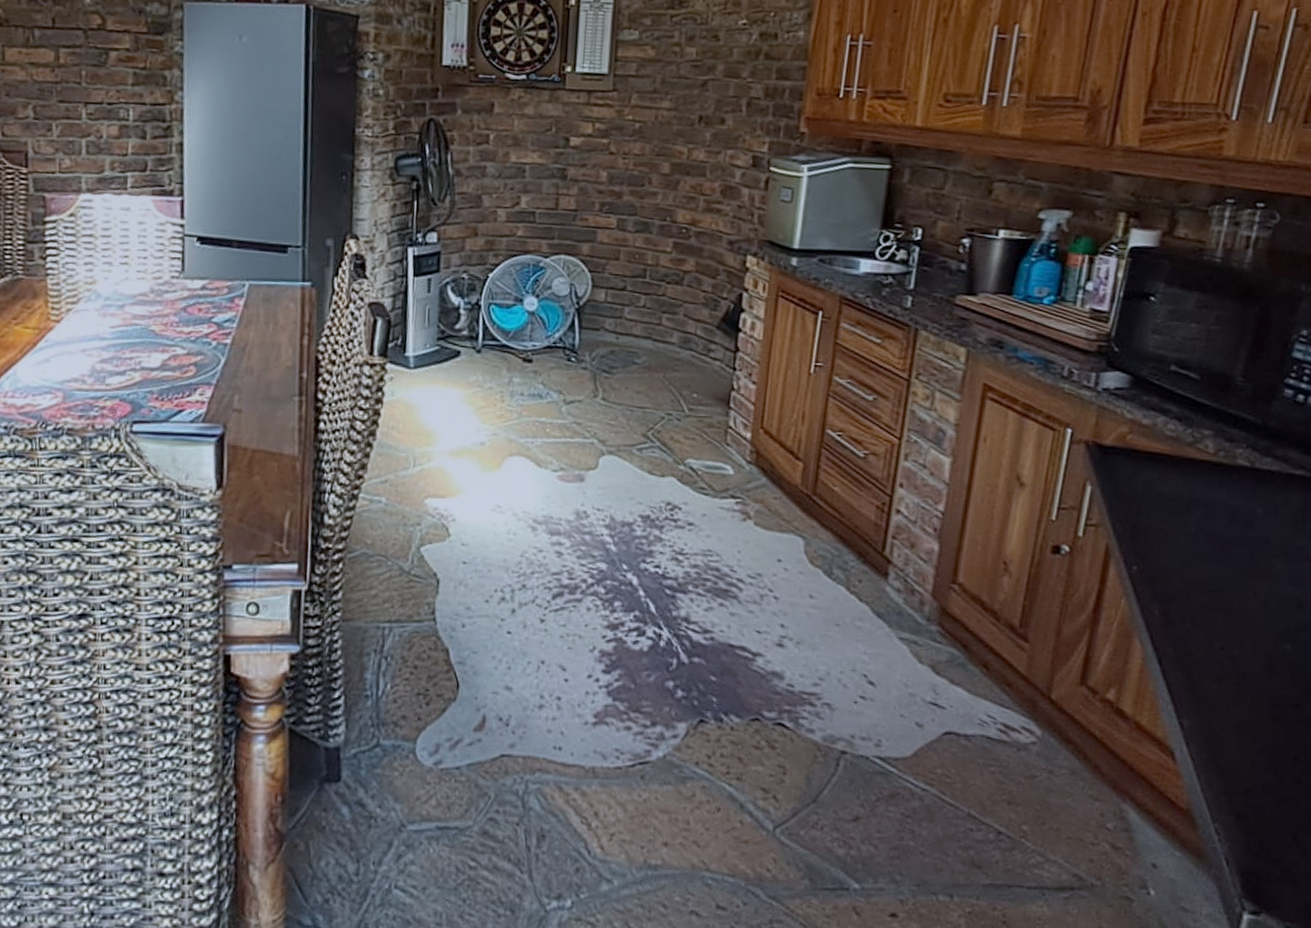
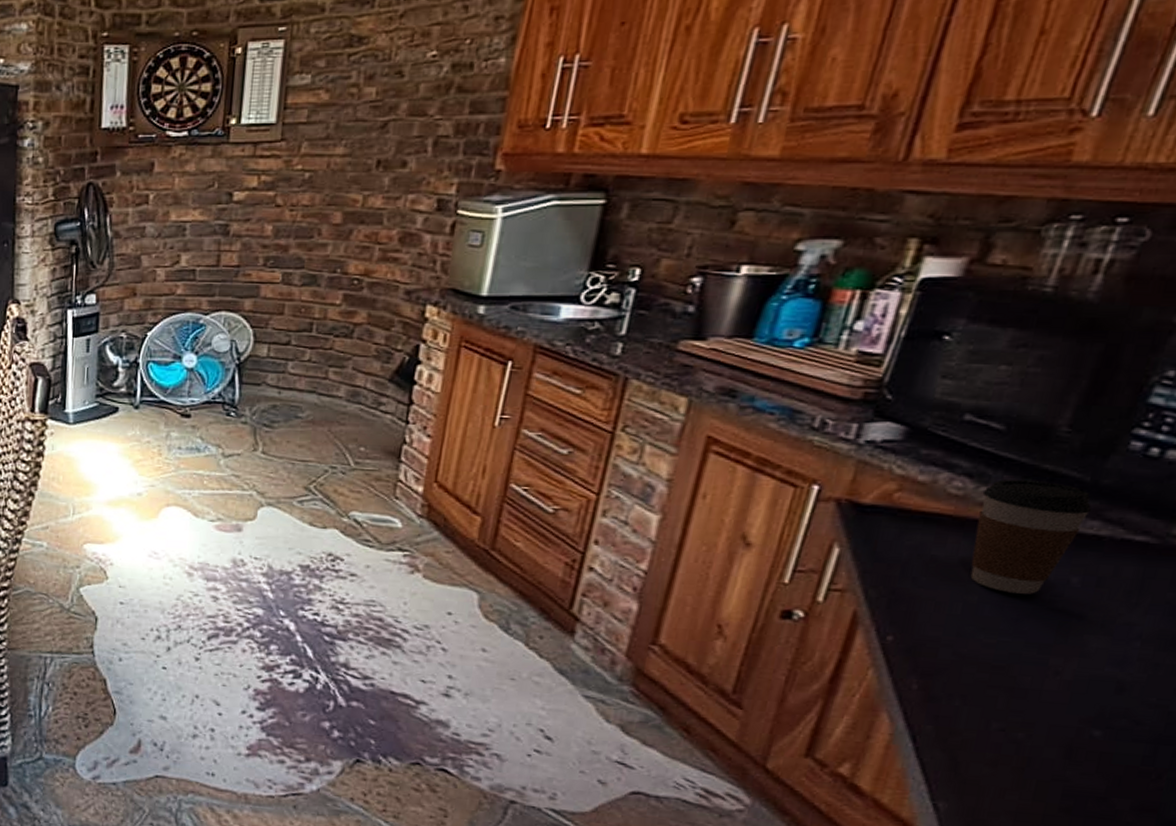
coffee cup: none [1187,422,1264,524] -> present [970,479,1092,594]

